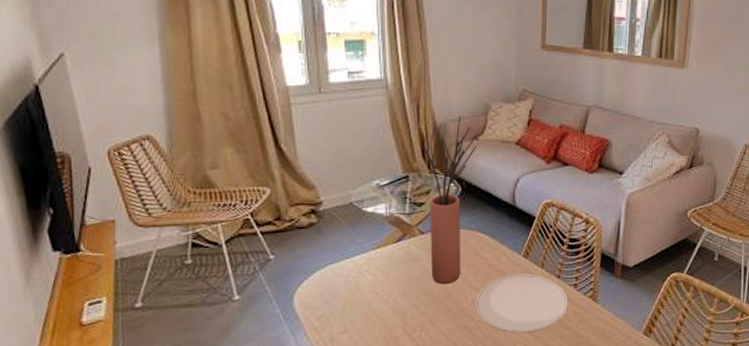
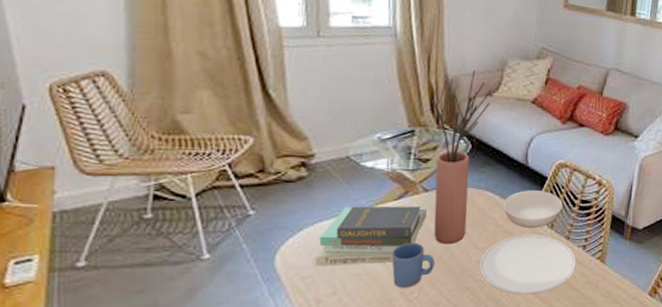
books: none [327,248,424,306] -> present [314,206,427,266]
mug: none [394,283,434,326] -> present [392,243,435,288]
bowl: none [495,230,551,267] -> present [503,190,563,228]

